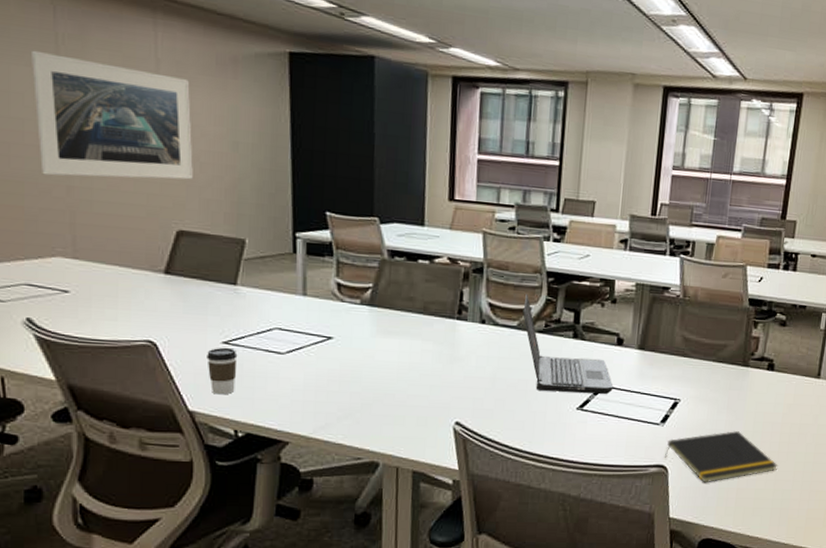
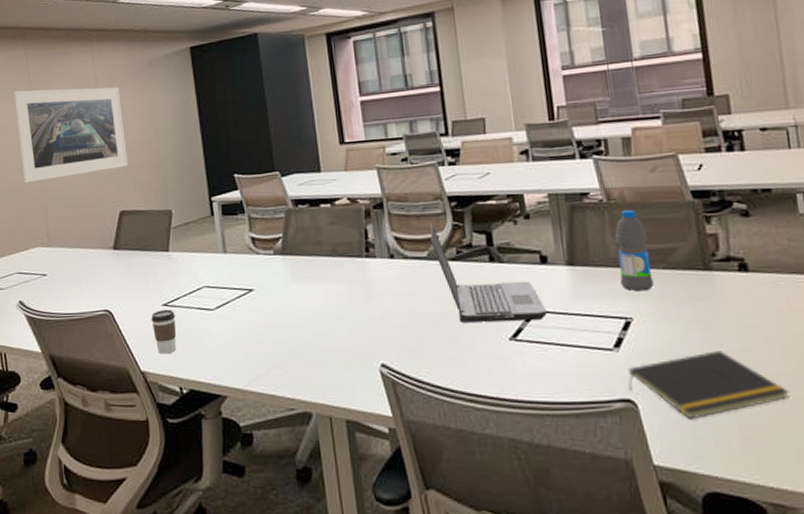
water bottle: none [677,307,708,379] -> present [615,209,654,292]

